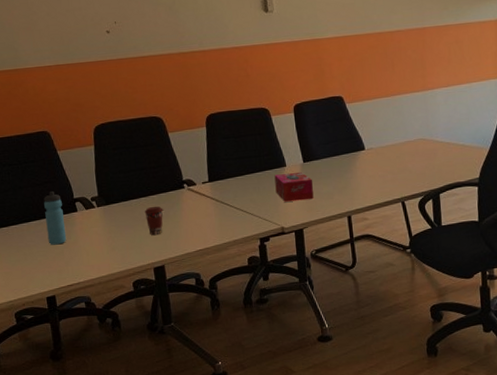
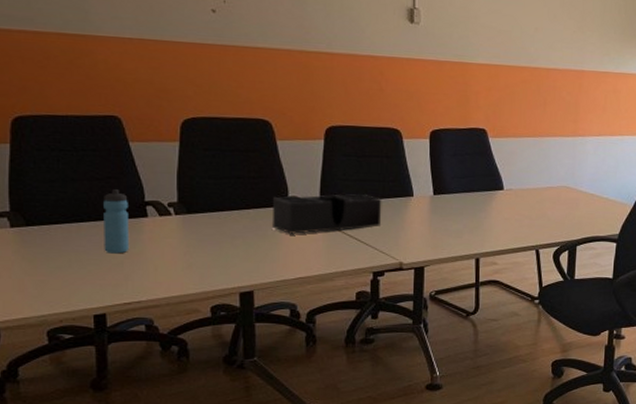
coffee cup: present [144,206,164,235] -> none [235,223,260,255]
desk organizer: none [171,170,262,213] -> present [273,194,382,234]
tissue box: present [274,172,314,202] -> none [398,204,441,236]

